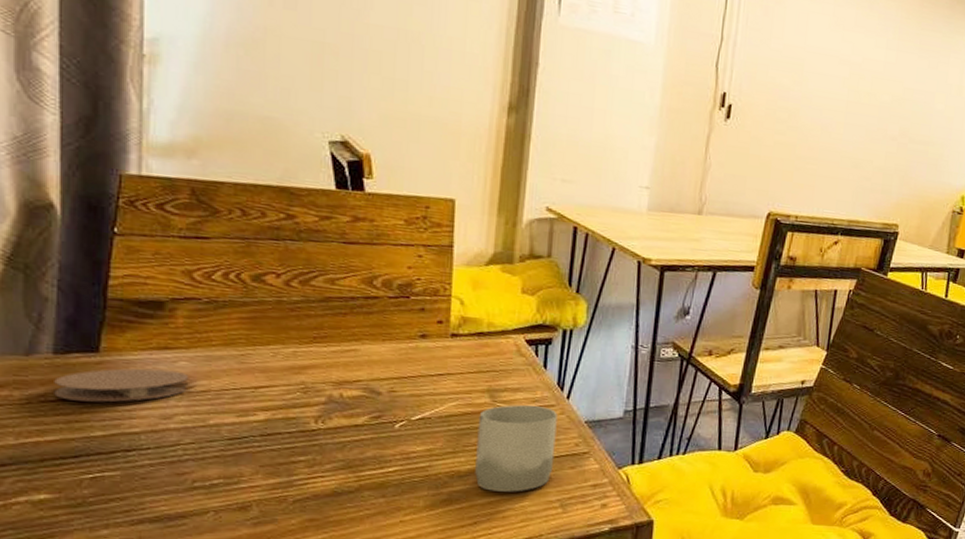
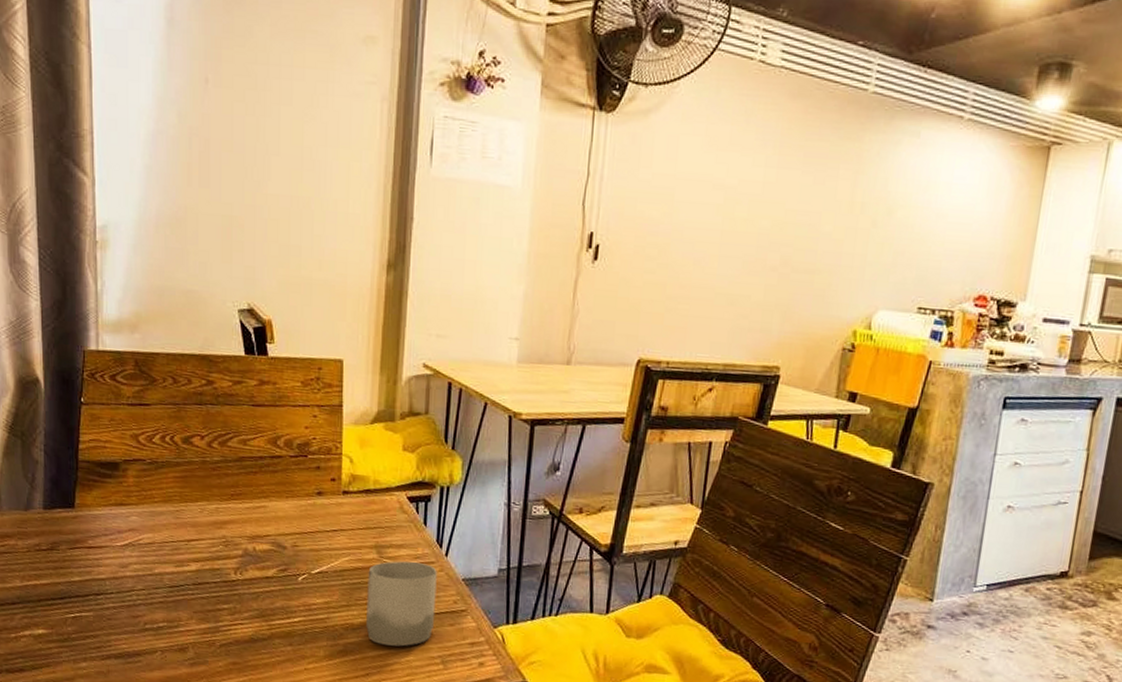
coaster: present [54,368,189,402] -> none [45,522,139,552]

